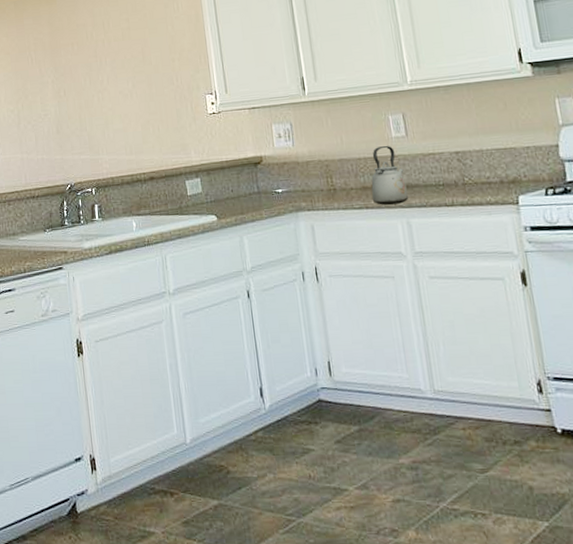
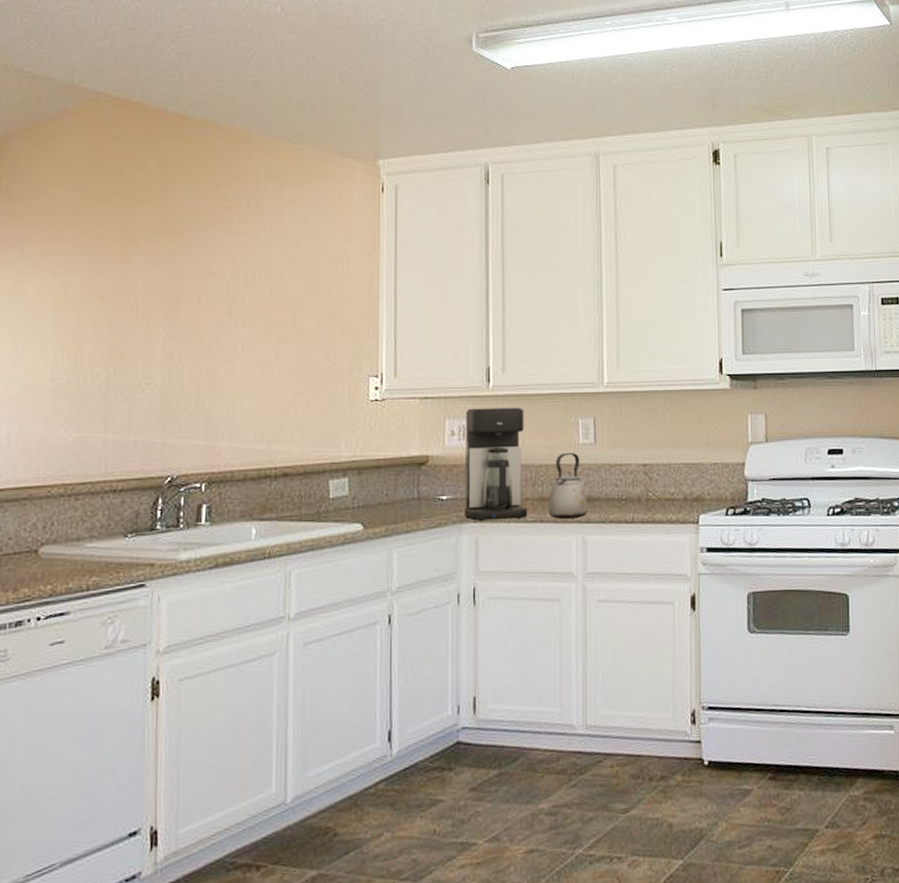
coffee maker: none [288,109,354,211] -> present [464,407,528,522]

